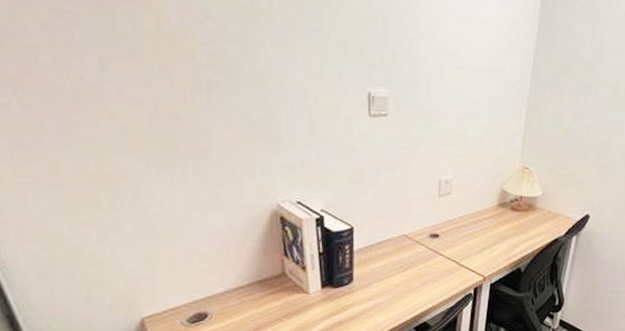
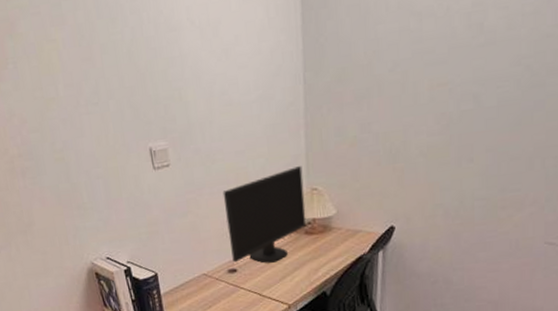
monitor: none [436,142,519,233] -> present [222,165,307,263]

